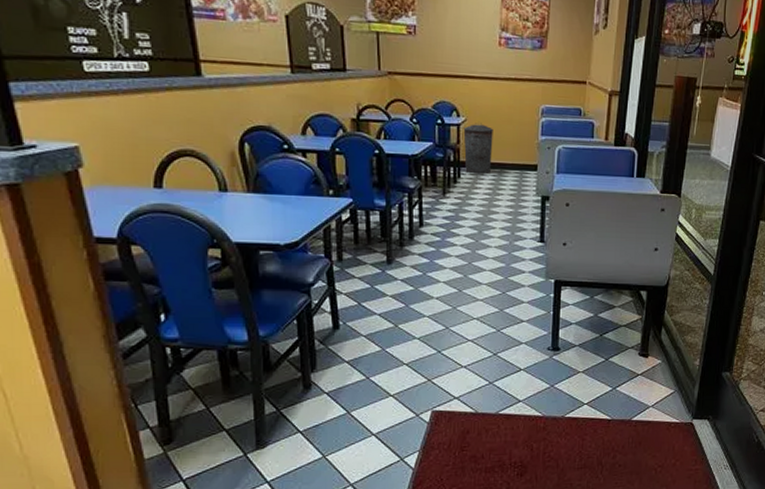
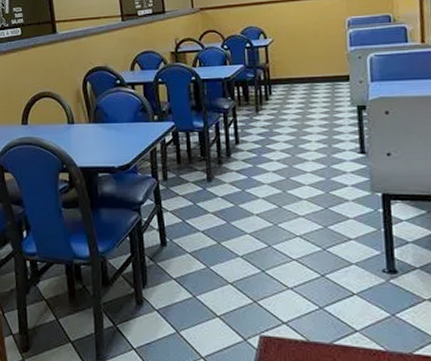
trash can: present [463,121,493,175] -> none [271,40,302,90]

